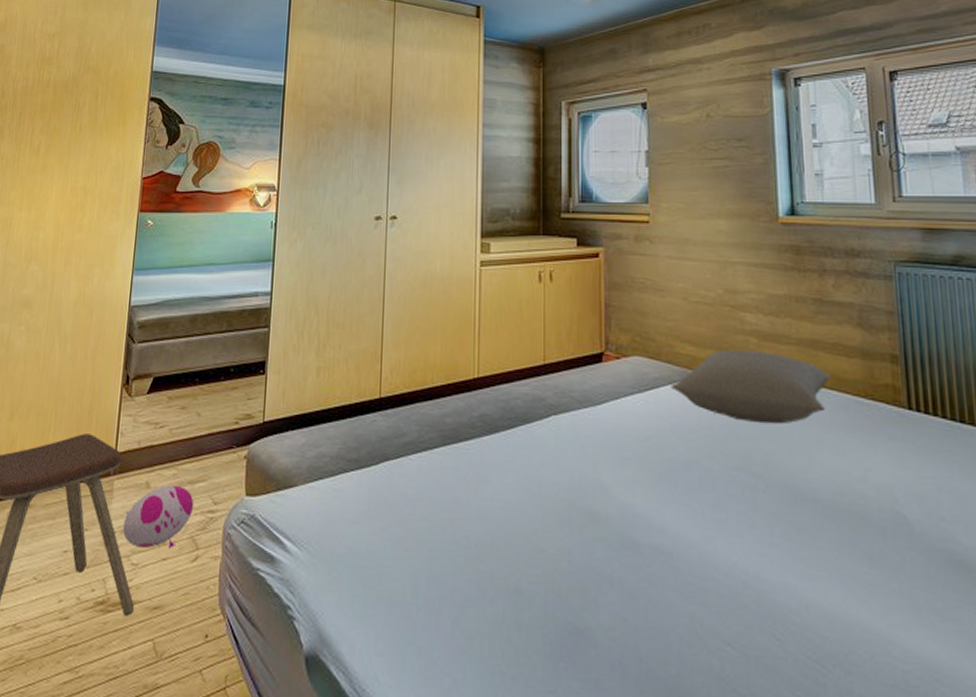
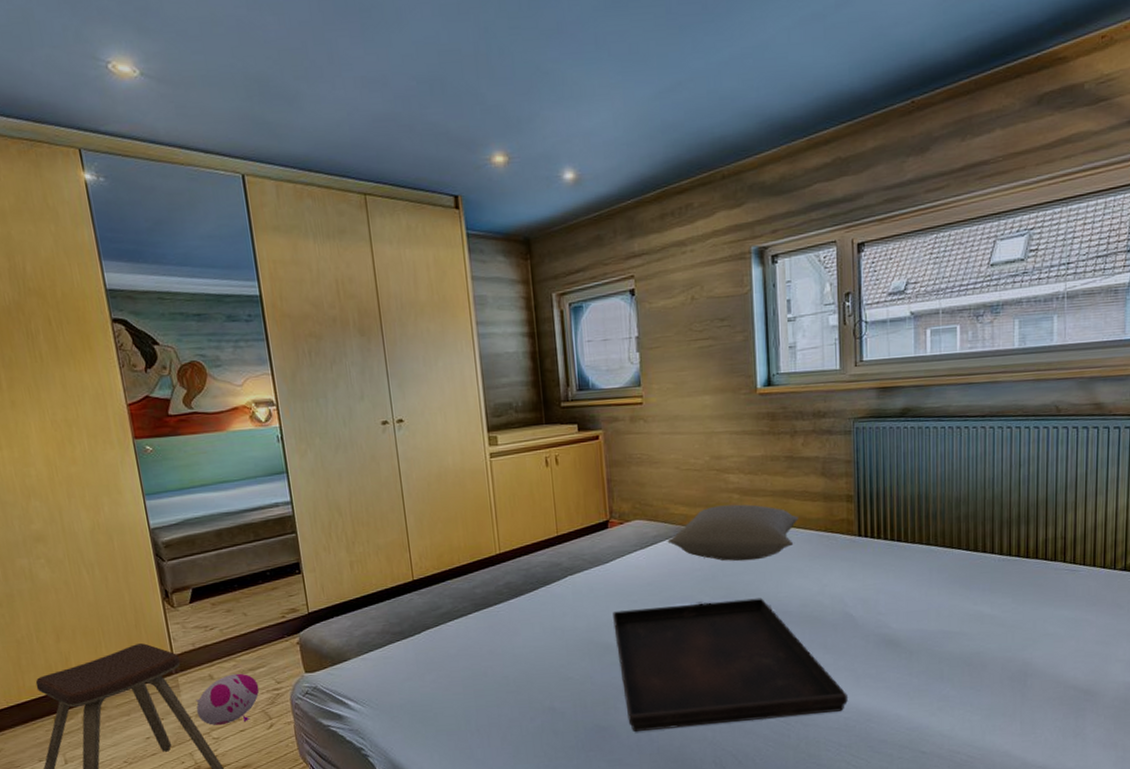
serving tray: none [601,468,906,659] -> present [613,598,848,732]

